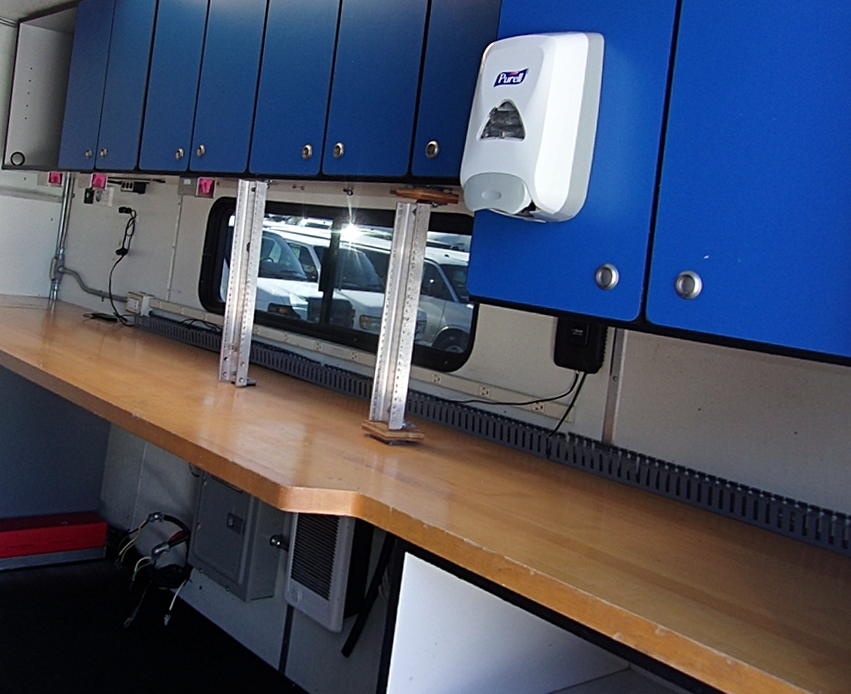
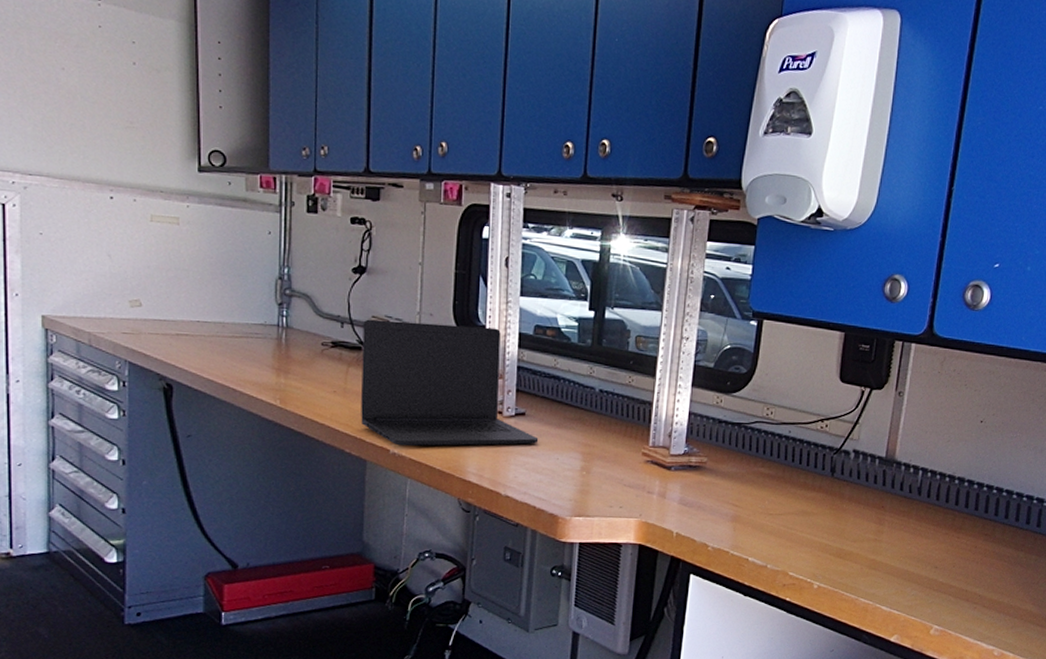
laptop: none [109,294,267,414] -> present [361,319,539,447]

